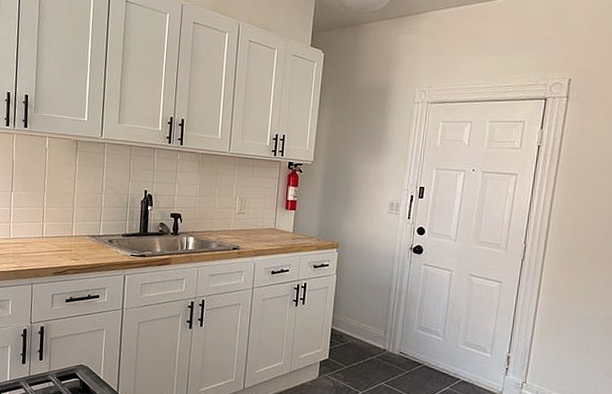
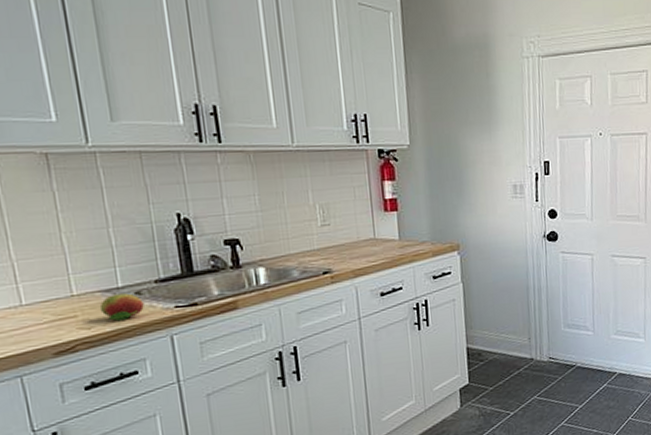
fruit: none [85,240,112,258] -> present [99,293,144,321]

